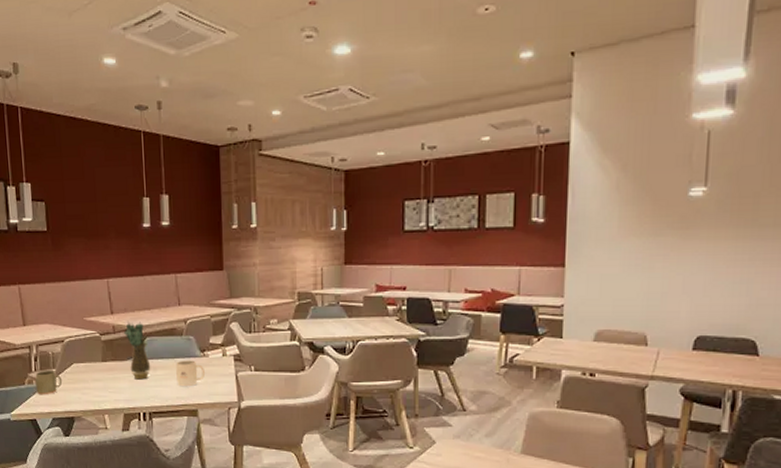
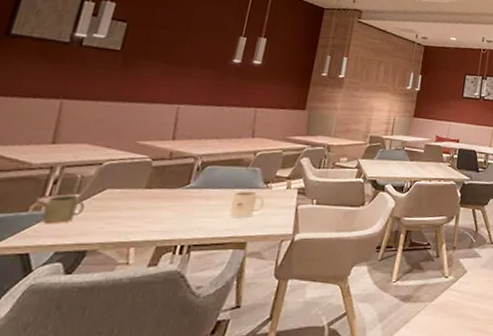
vase: present [123,320,151,380] -> none [178,148,208,210]

